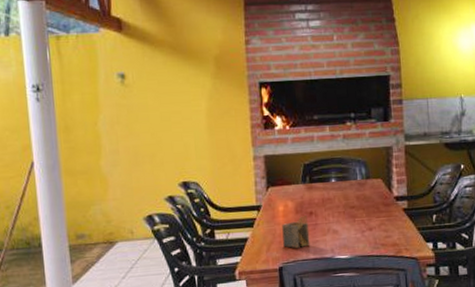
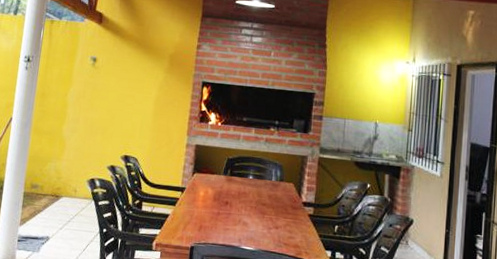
napkin holder: present [282,215,310,249] -> none [198,203,223,233]

